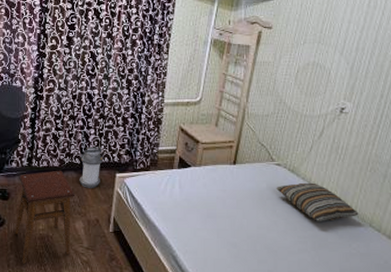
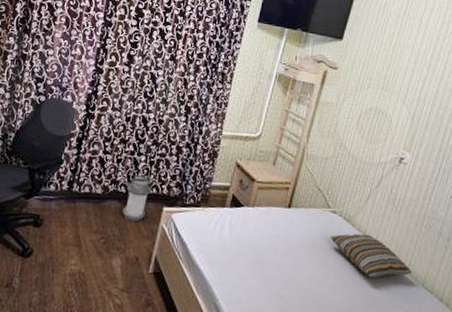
stool: present [14,170,74,264] -> none [42,198,116,304]

